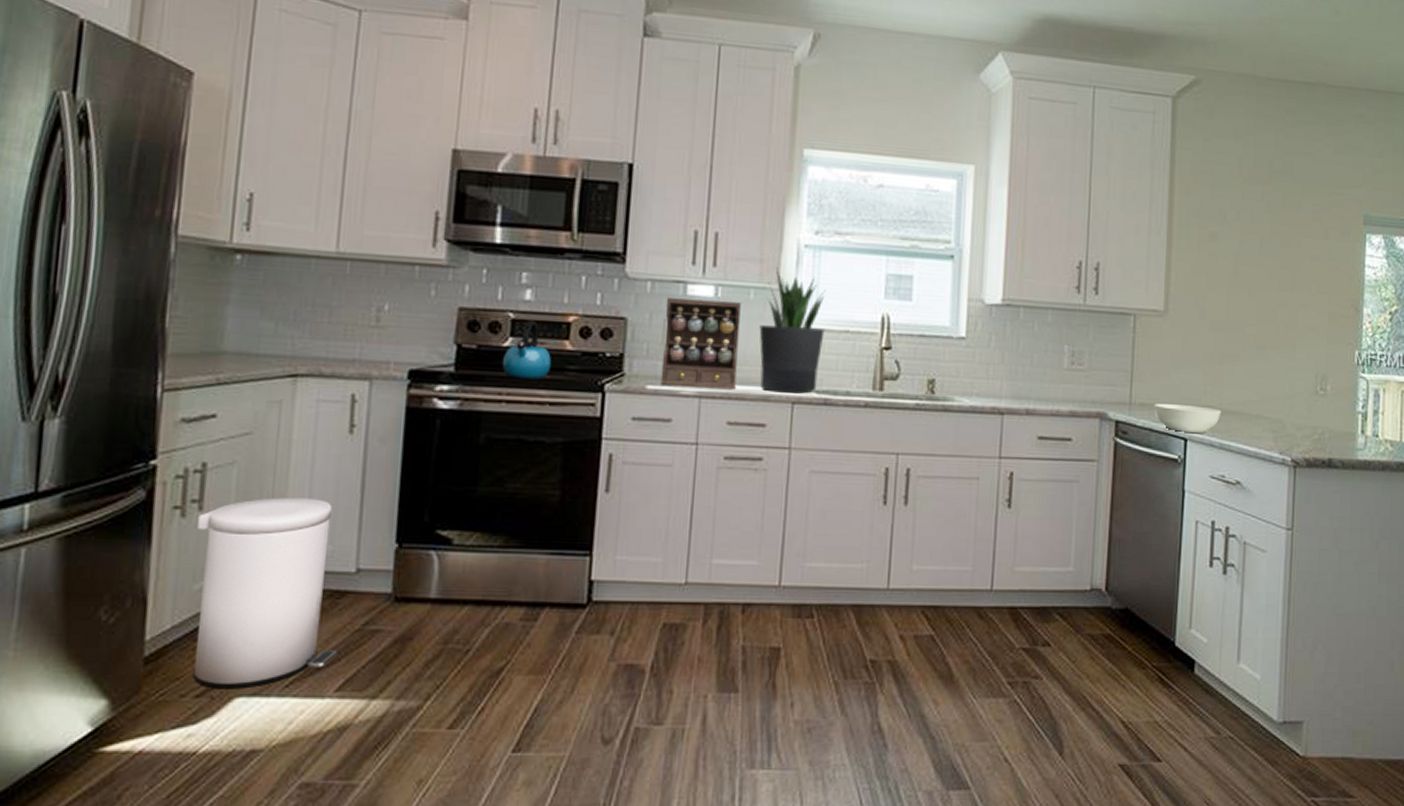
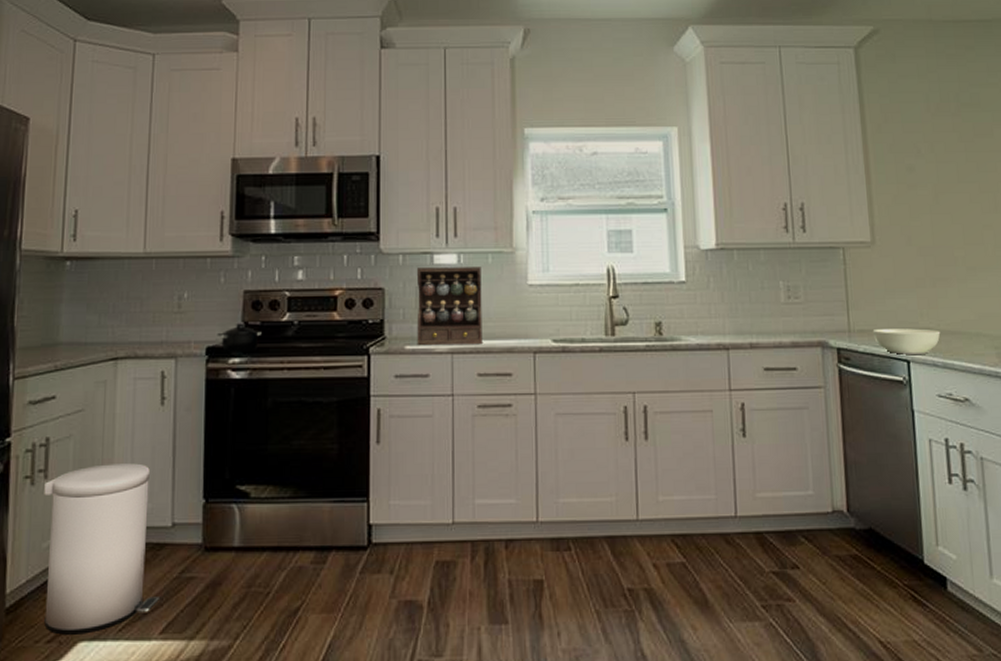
saucepan: none [423,345,479,379] -> present [217,323,263,352]
kettle: present [502,320,552,381] -> none [282,296,324,350]
planter: present [759,267,826,394] -> none [499,233,557,344]

